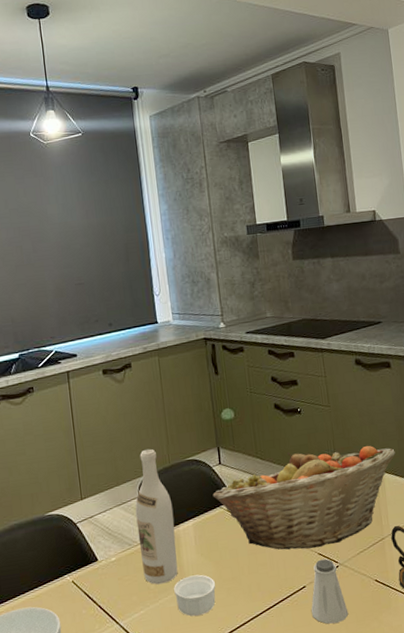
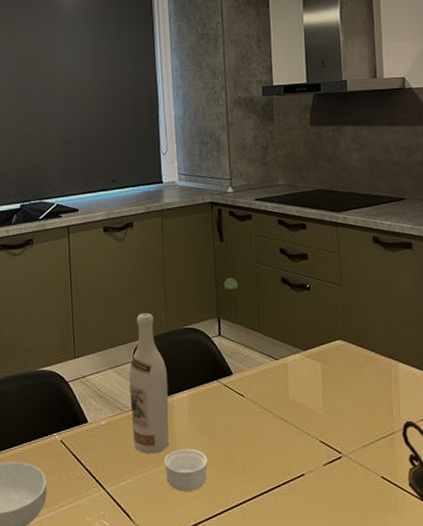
fruit basket: present [212,446,396,550] -> none [210,330,412,435]
saltshaker: present [311,559,349,624] -> none [308,447,350,518]

